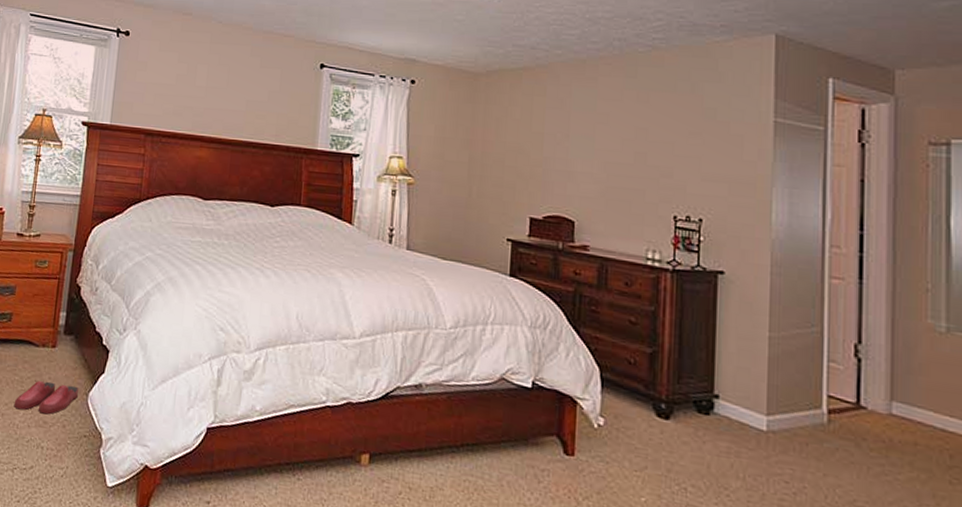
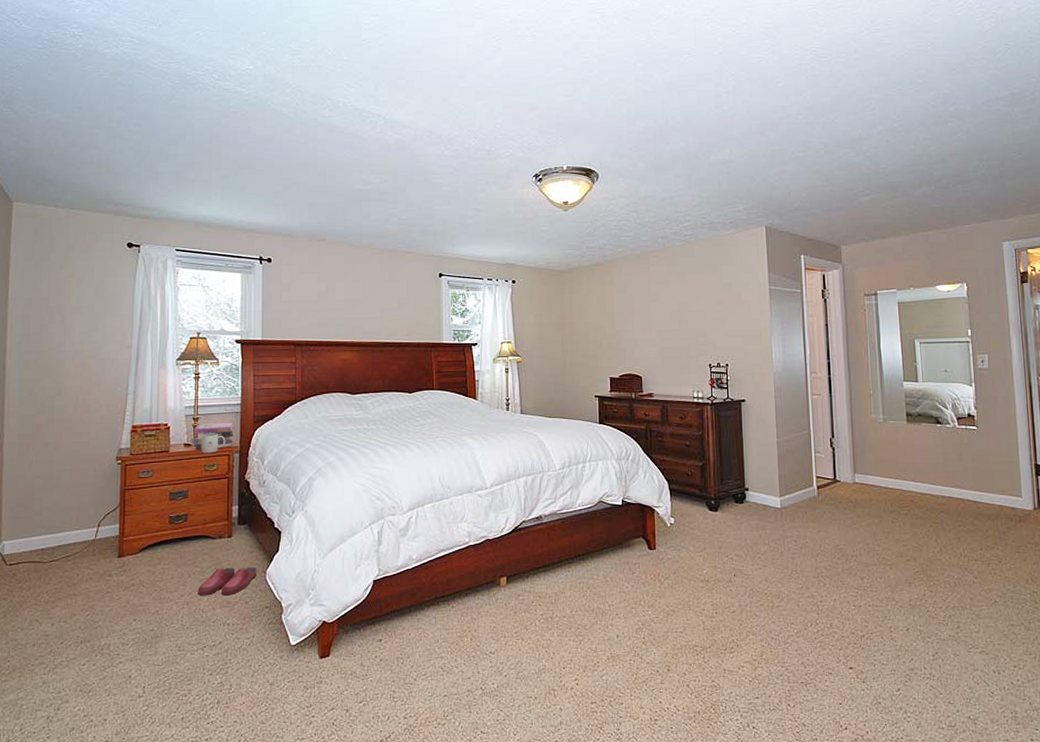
books: none [24,213,70,244] -> present [191,422,234,450]
mug: none [33,224,61,249] -> present [201,433,226,454]

